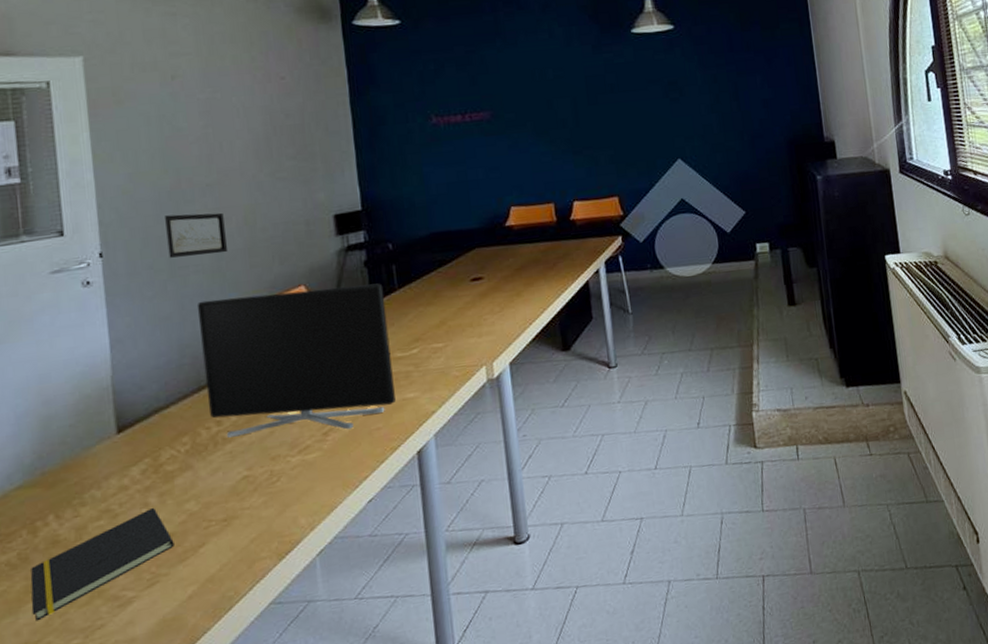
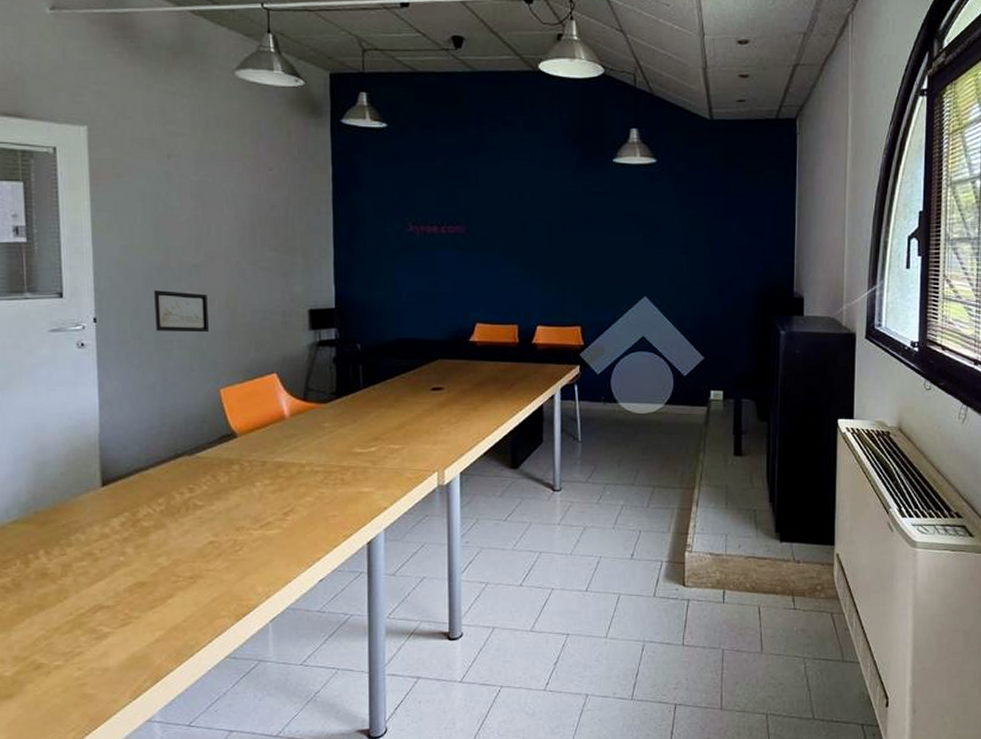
notepad: present [30,507,174,622] -> none [22,556,146,640]
monitor: present [197,283,396,438] -> none [178,375,352,513]

